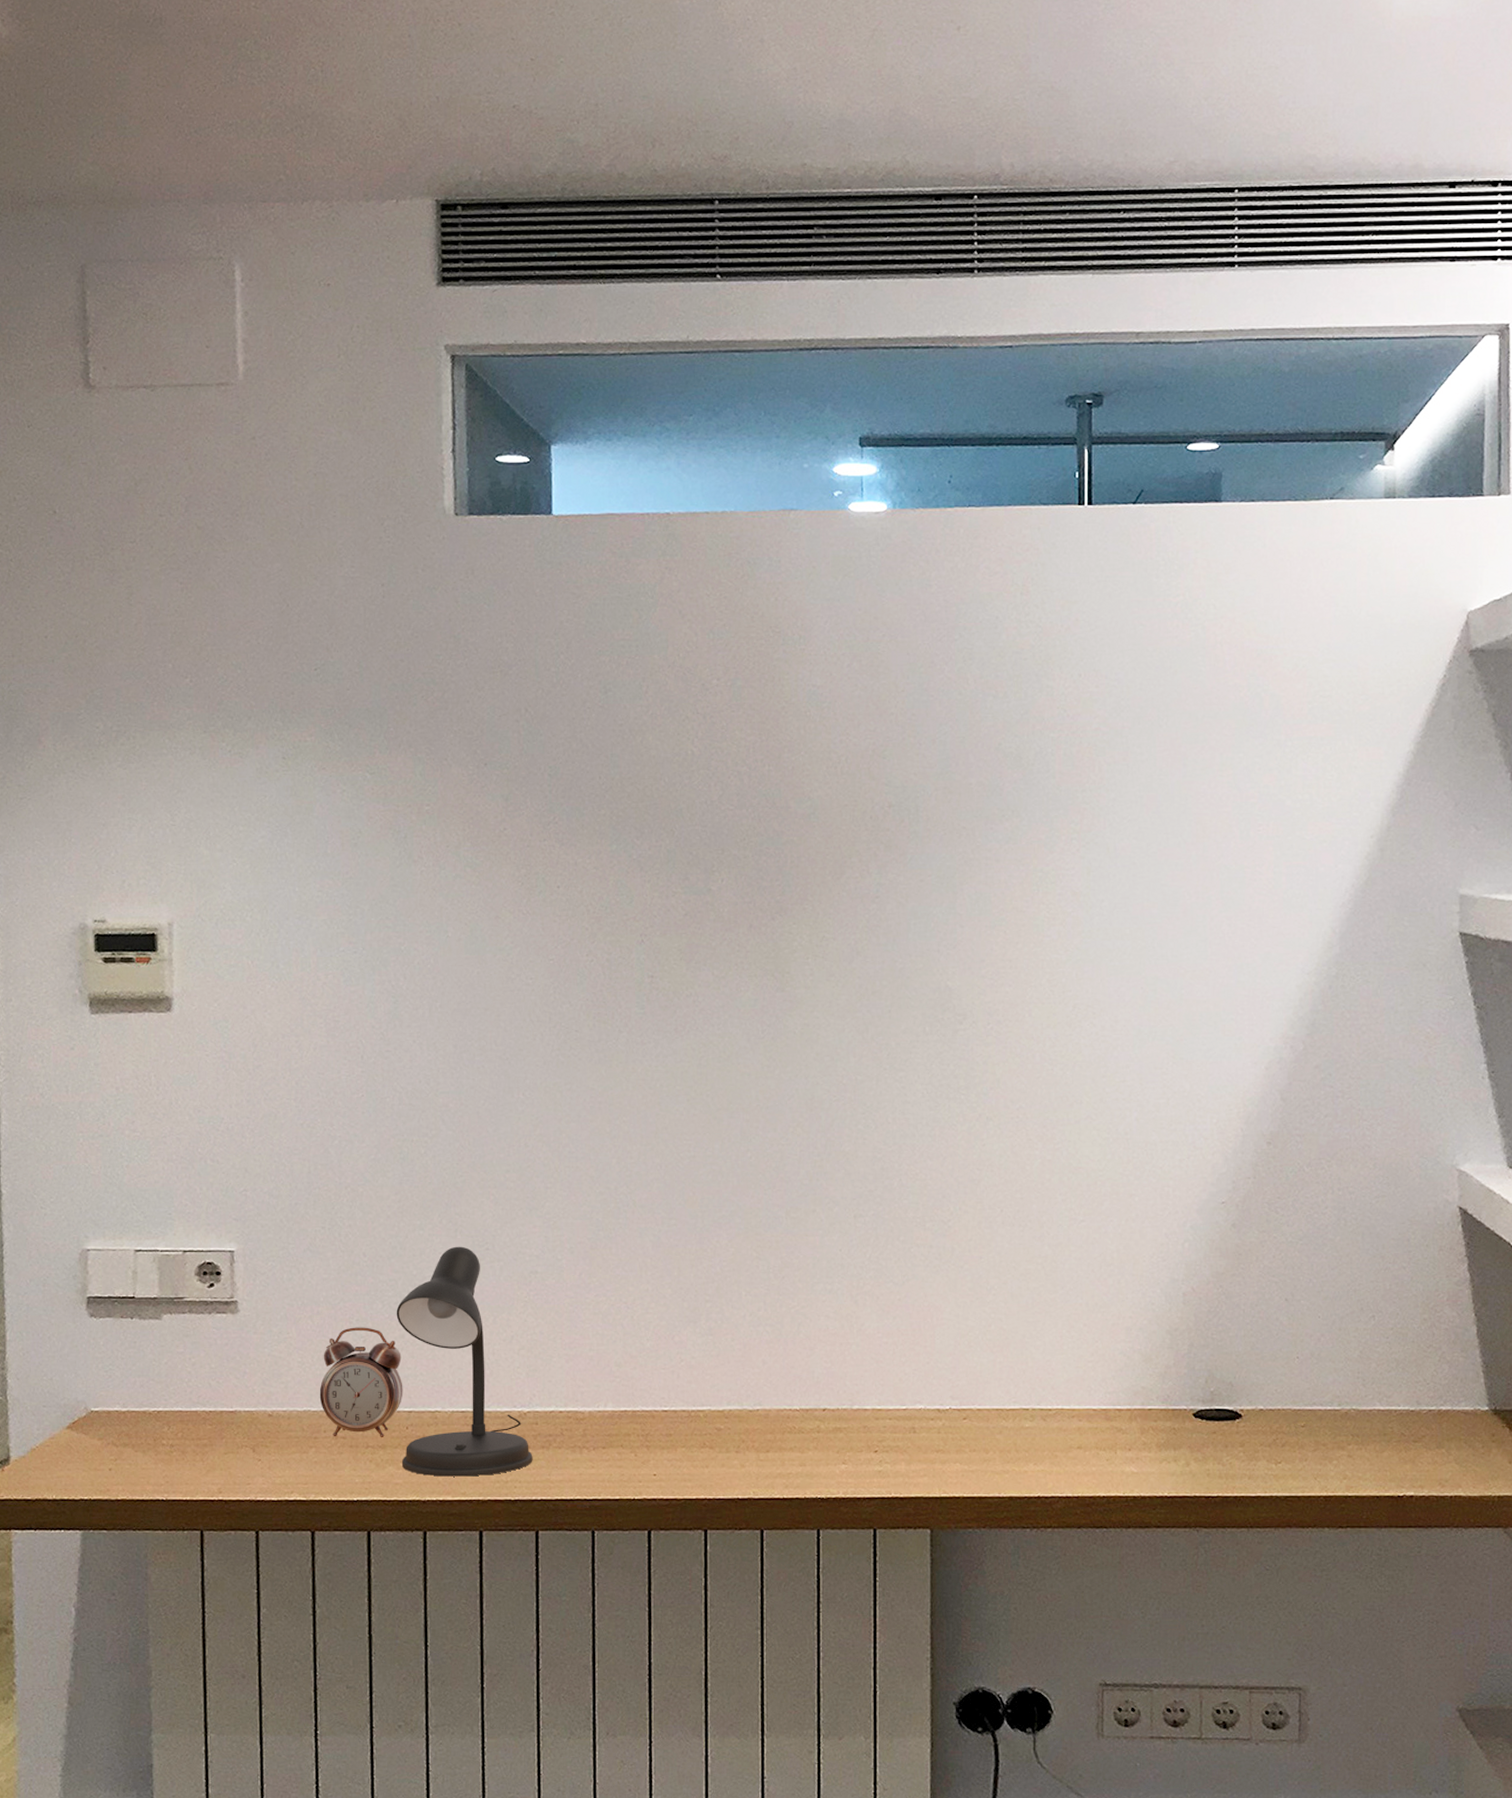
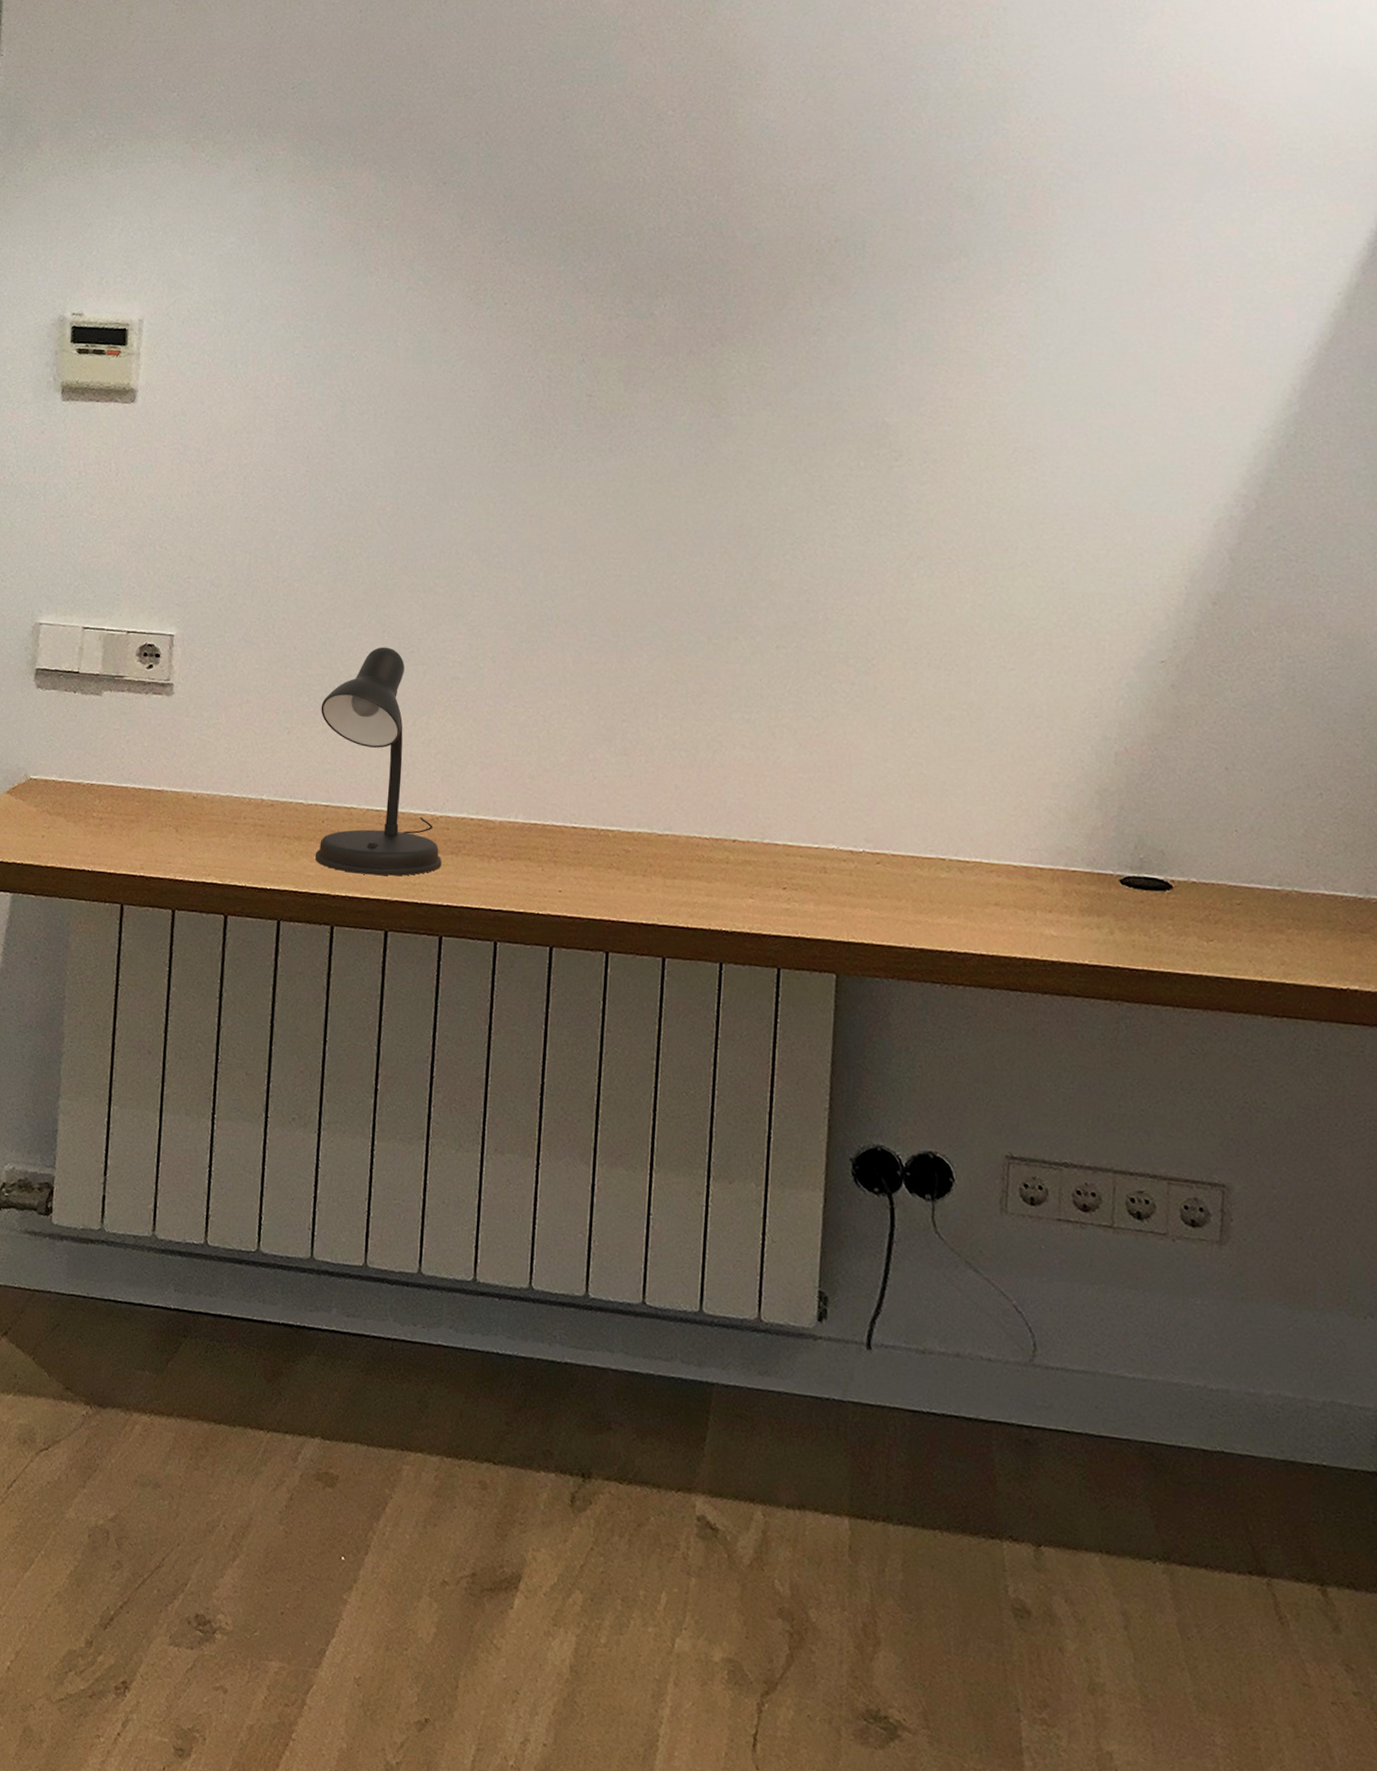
alarm clock: present [319,1327,403,1438] -> none [242,718,323,830]

